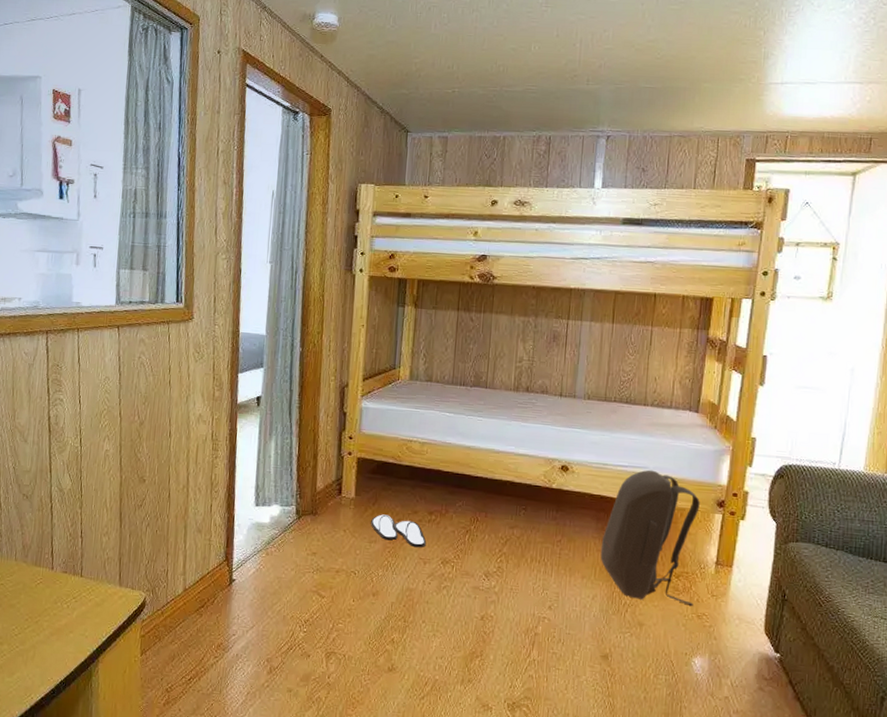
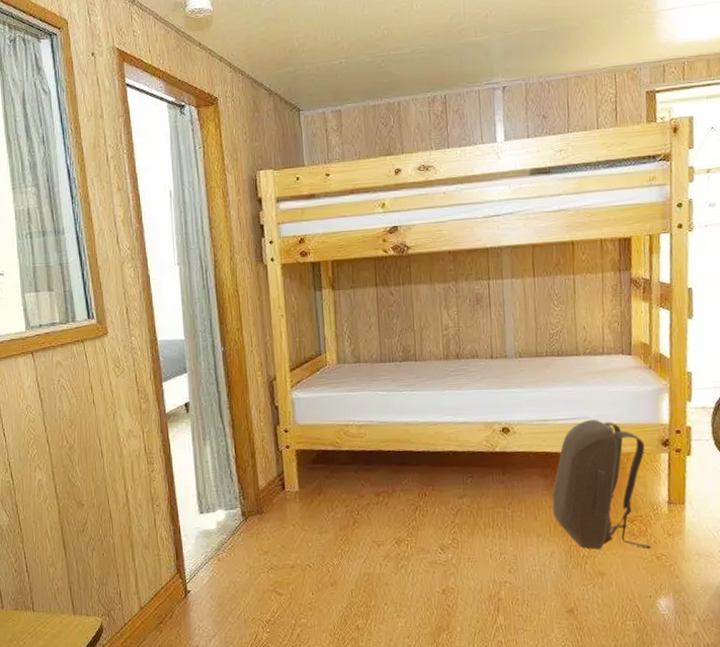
slippers: present [371,514,427,547] -> none [319,503,378,531]

